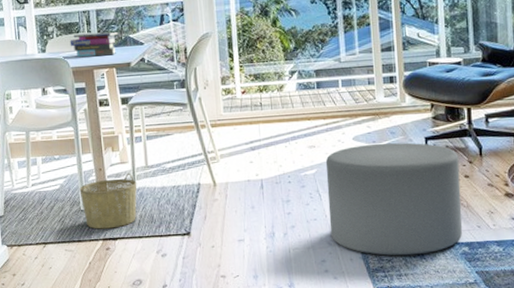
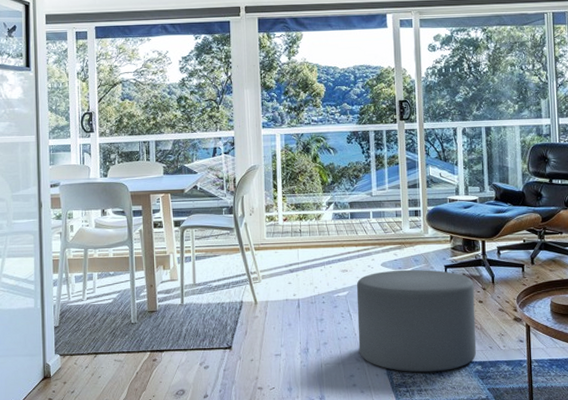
books: present [69,31,118,57] -> none [130,161,174,183]
basket: present [79,173,137,230] -> none [131,289,185,342]

